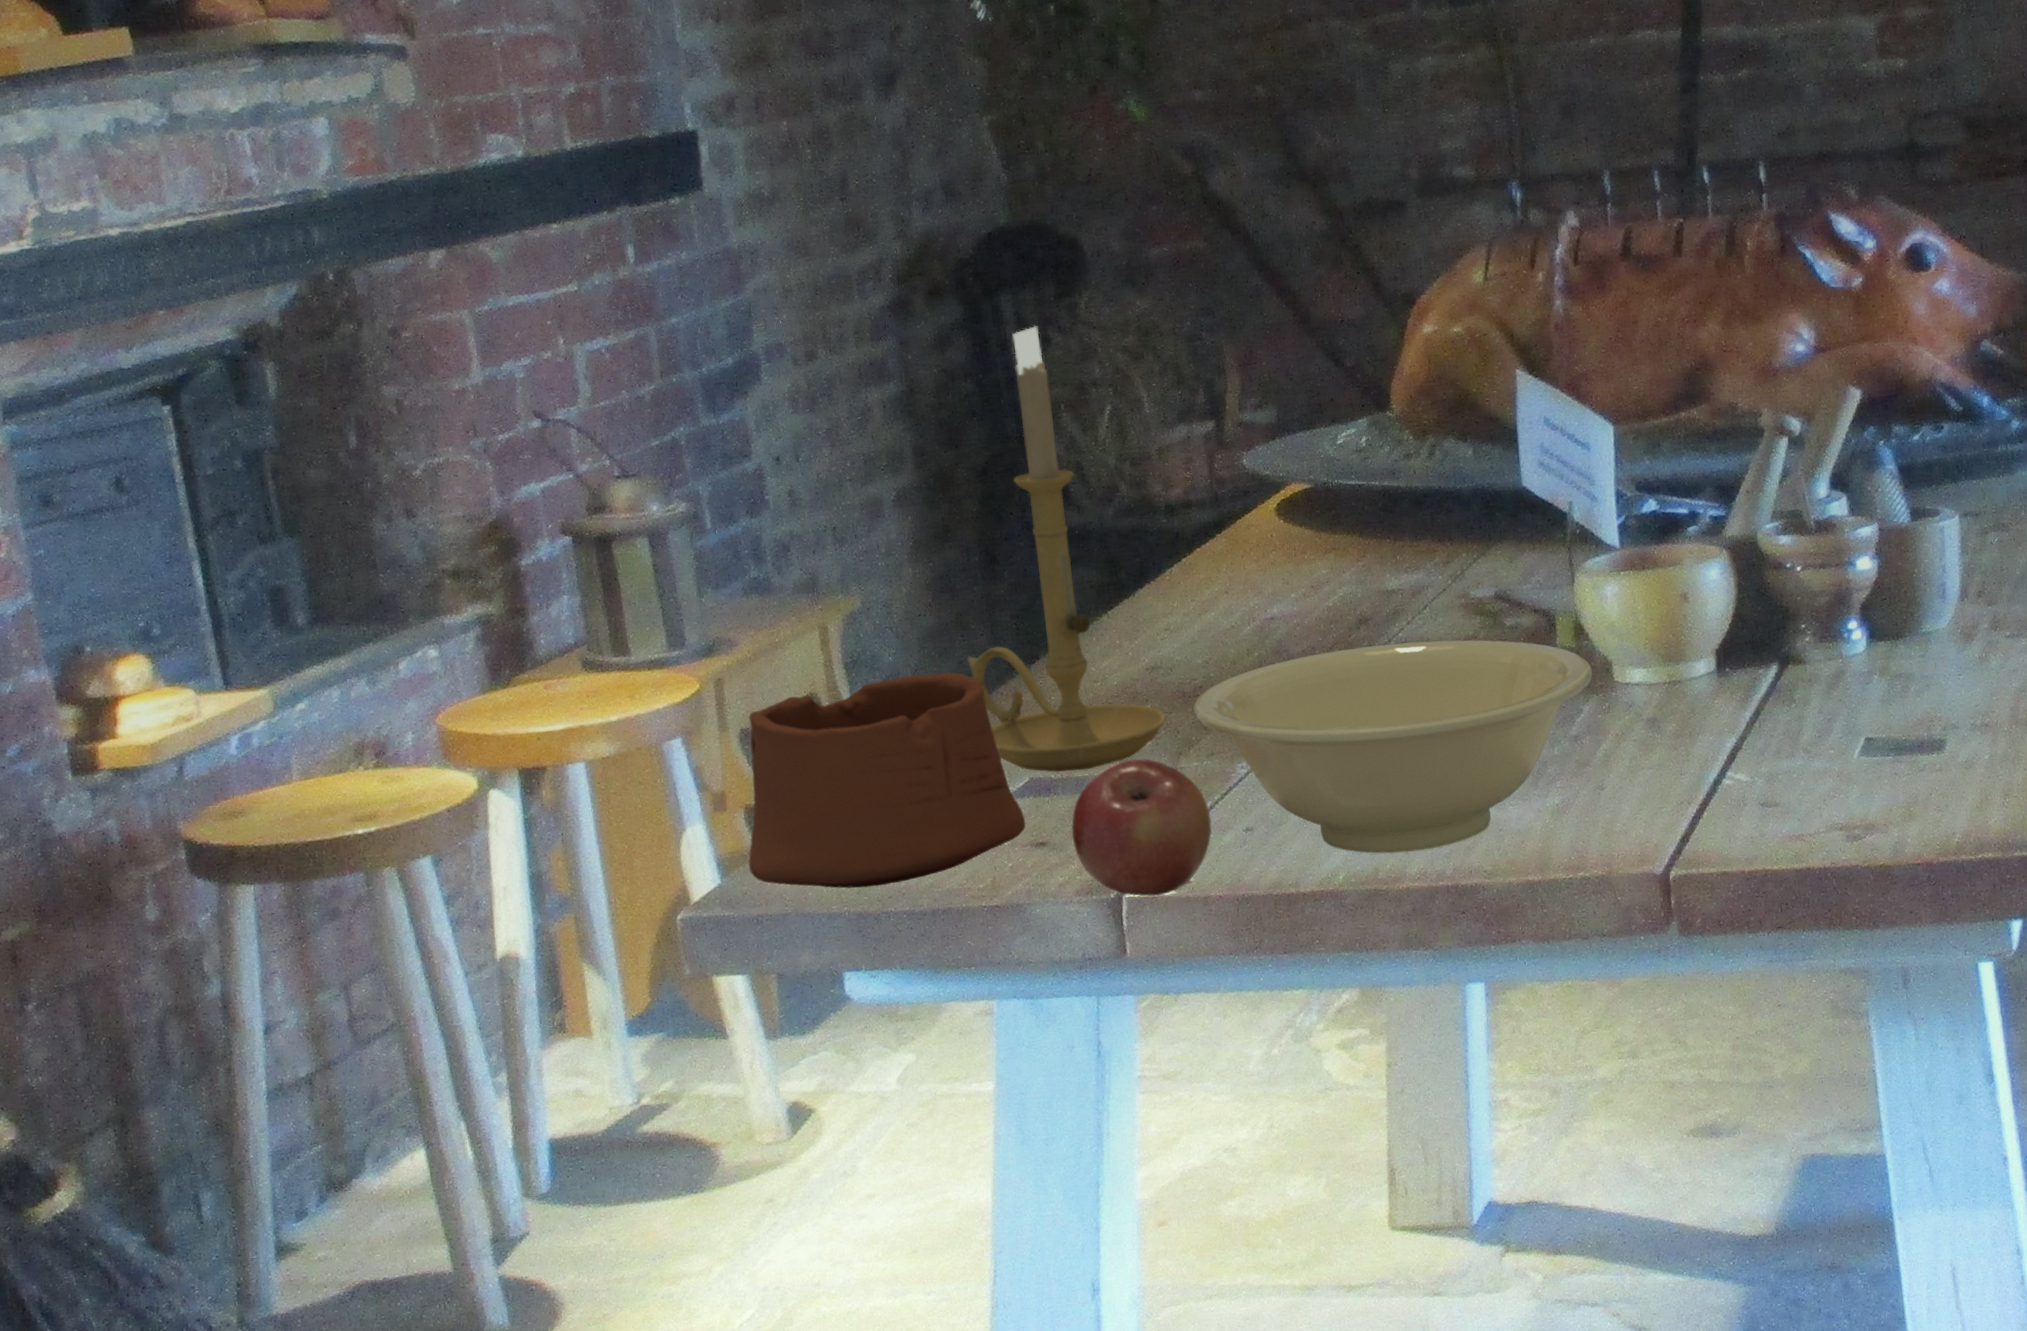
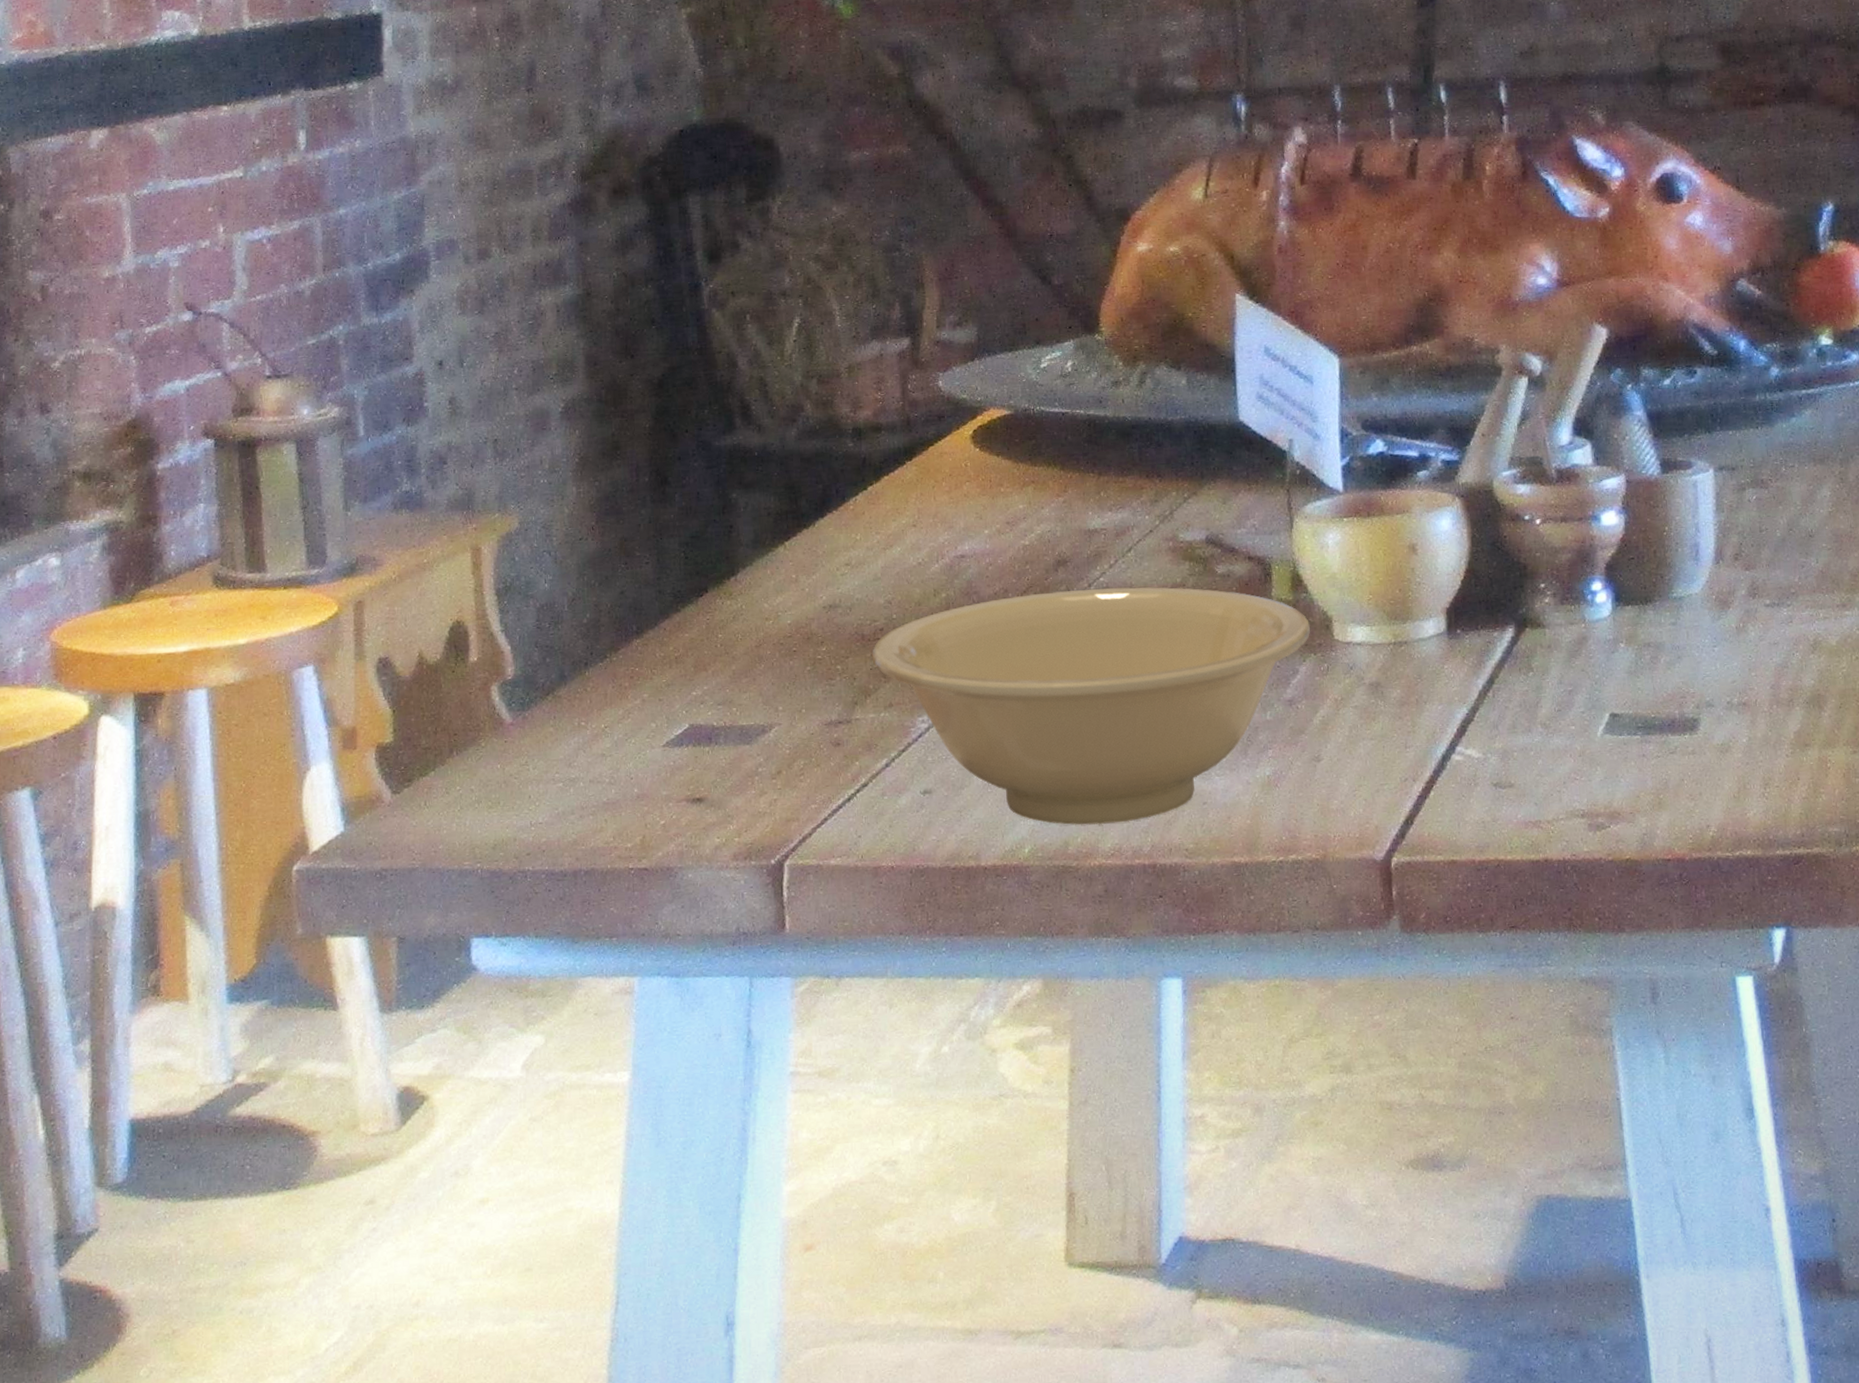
ceramic pot: present [748,671,1026,889] -> none [375,602,683,843]
candle holder: present [967,326,1167,773] -> none [629,230,843,720]
apple: present [1071,758,1212,897] -> none [732,707,887,864]

